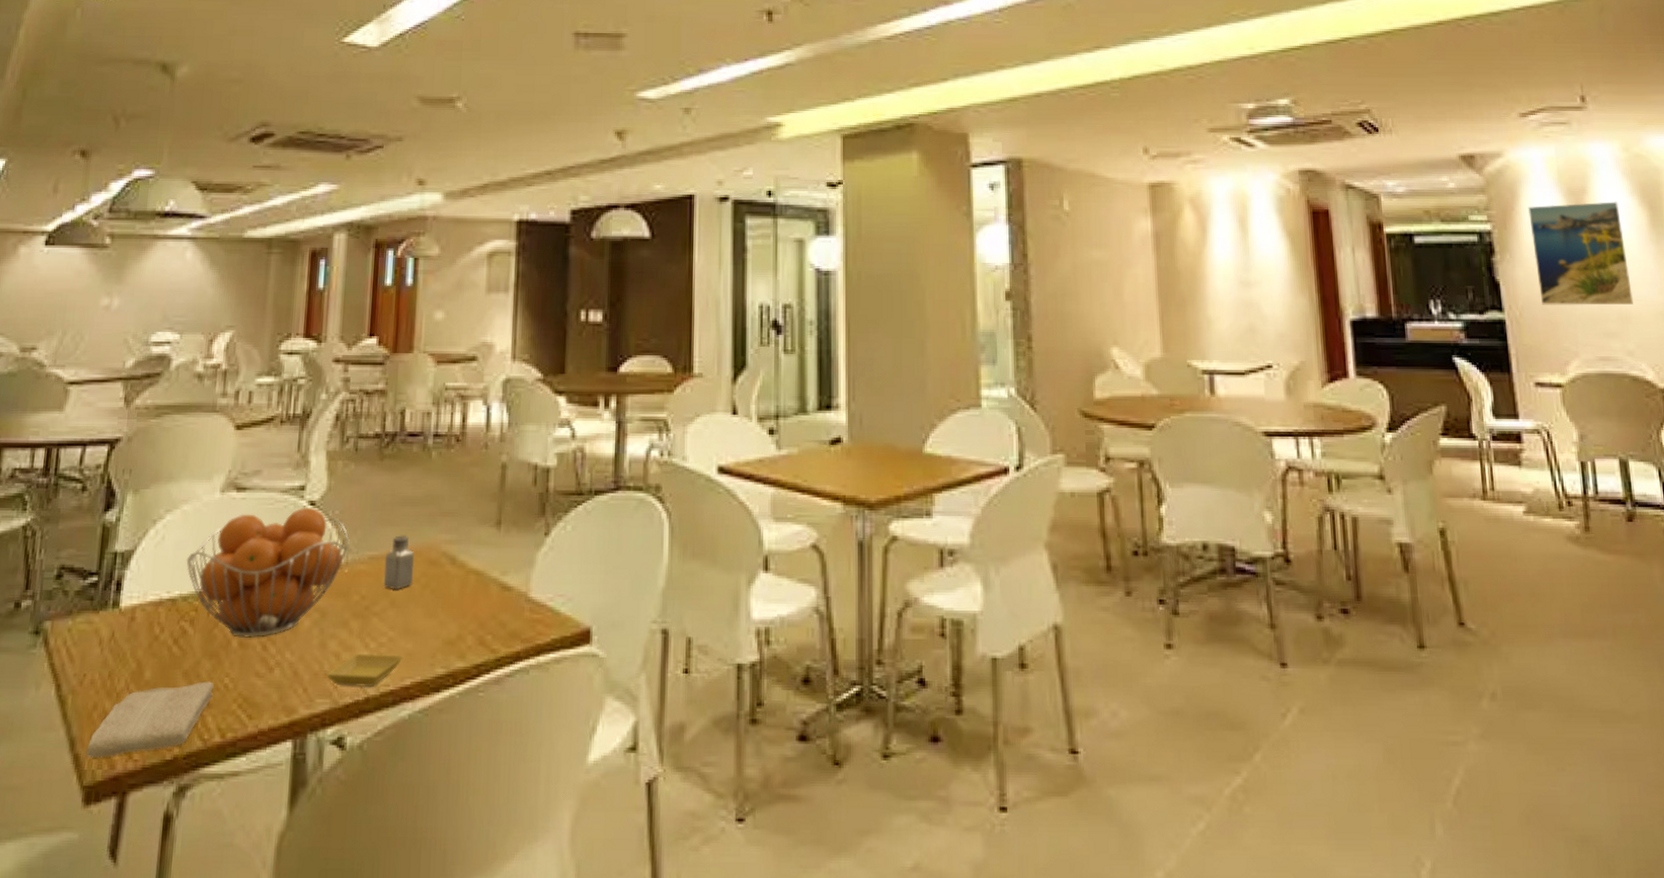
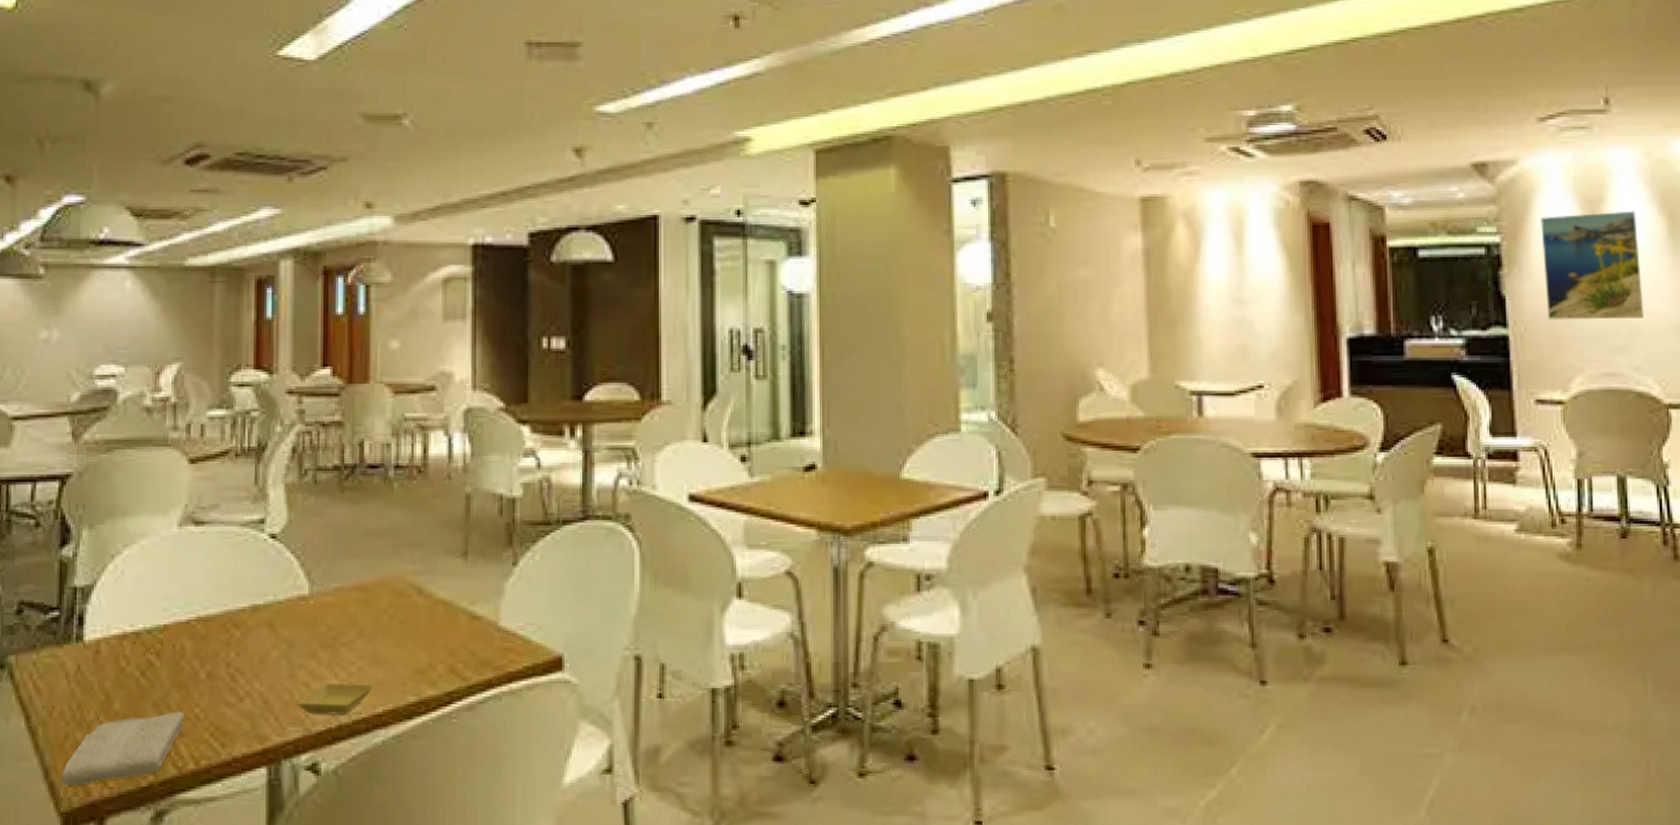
fruit basket: present [186,507,350,638] -> none [148,540,314,669]
saltshaker: present [383,535,415,589] -> none [350,567,381,620]

